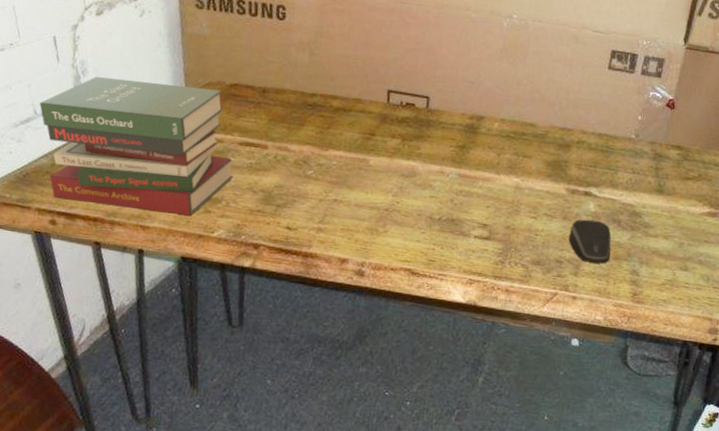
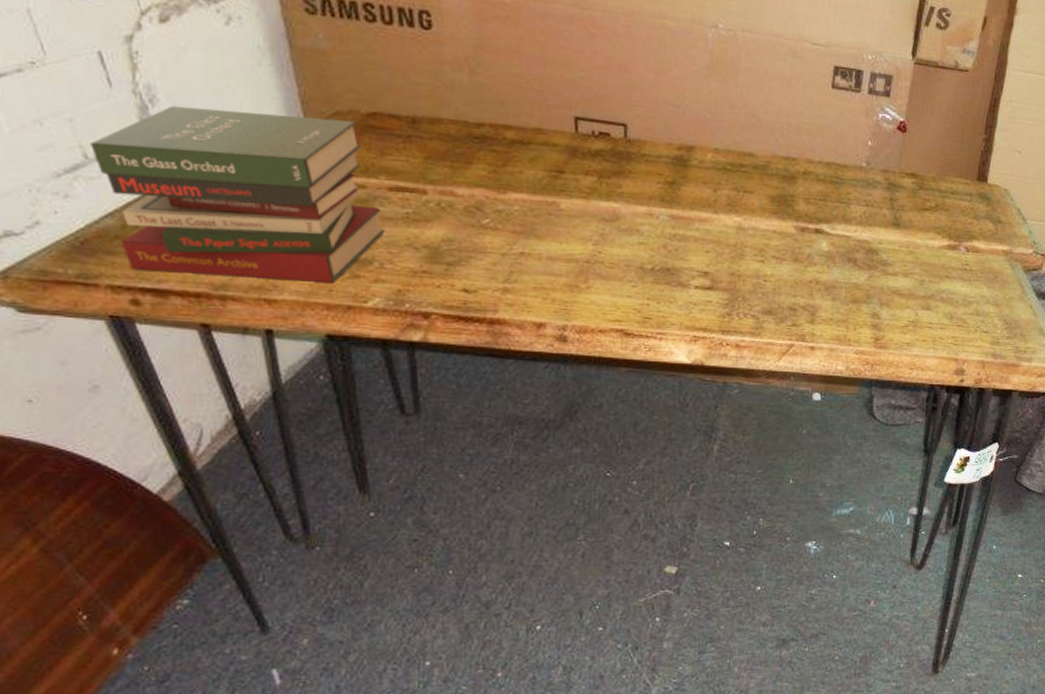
computer mouse: present [568,219,612,264] -> none [801,260,849,308]

